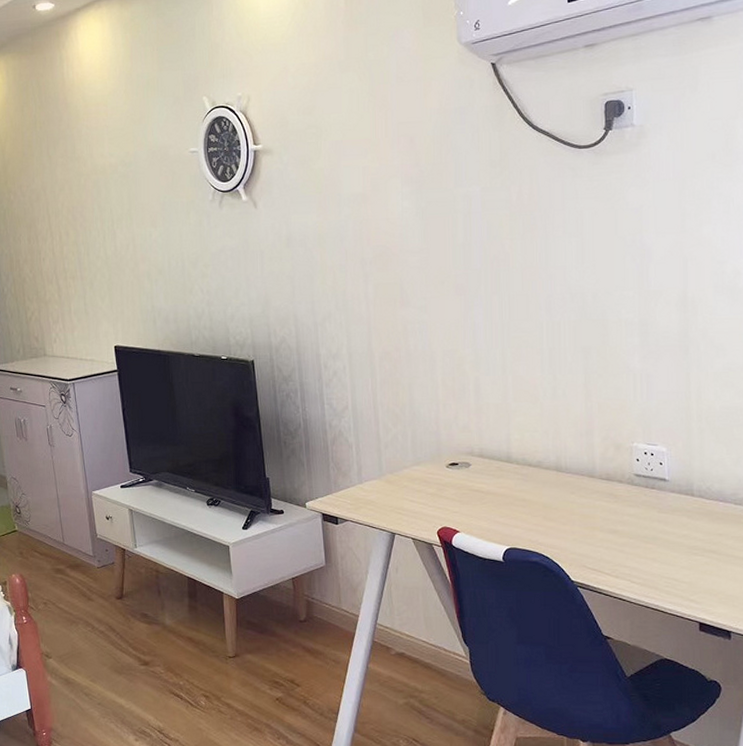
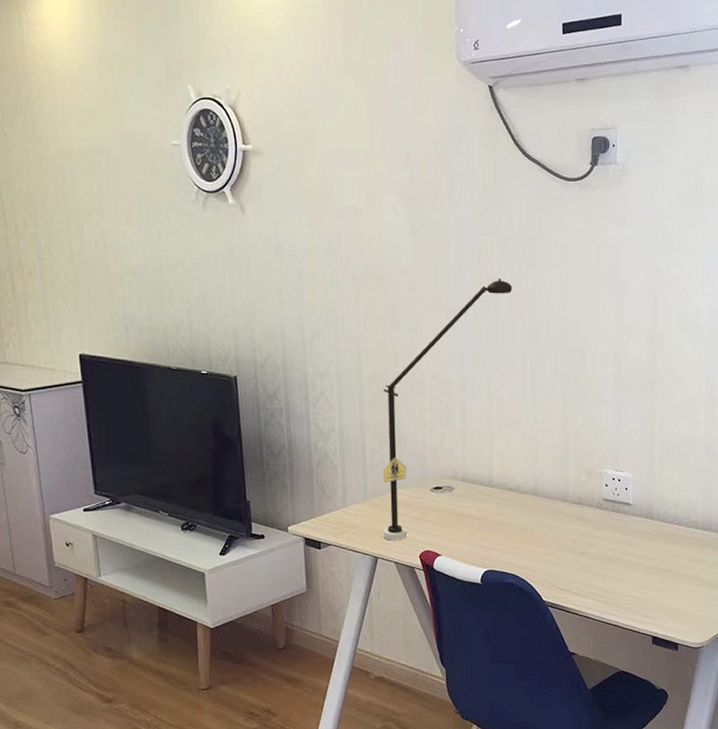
desk lamp: none [395,251,525,517] -> present [383,278,513,541]

